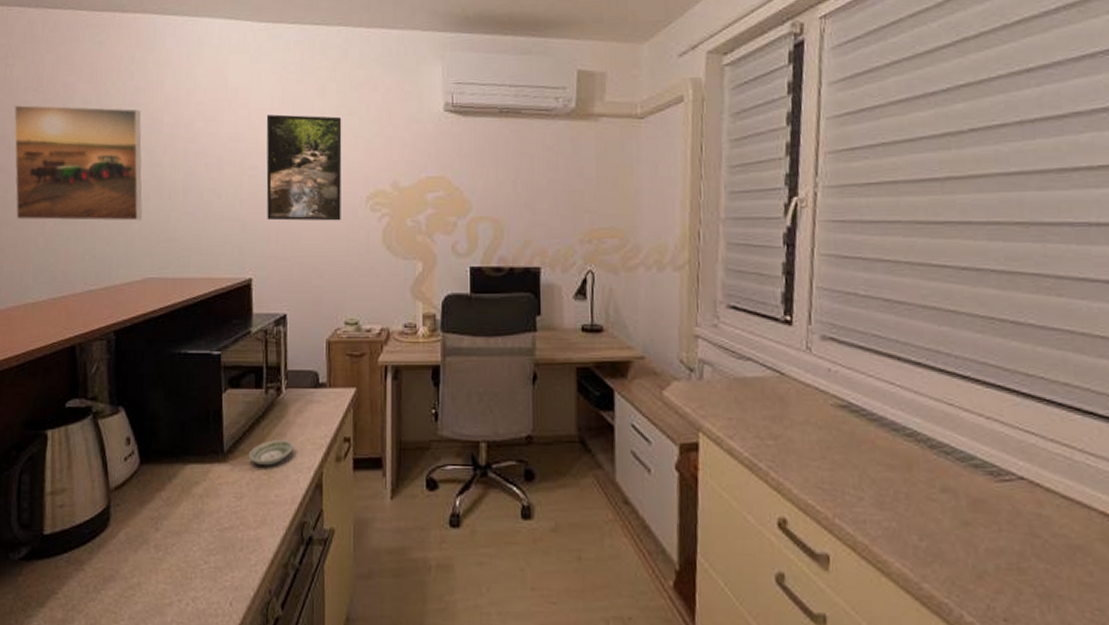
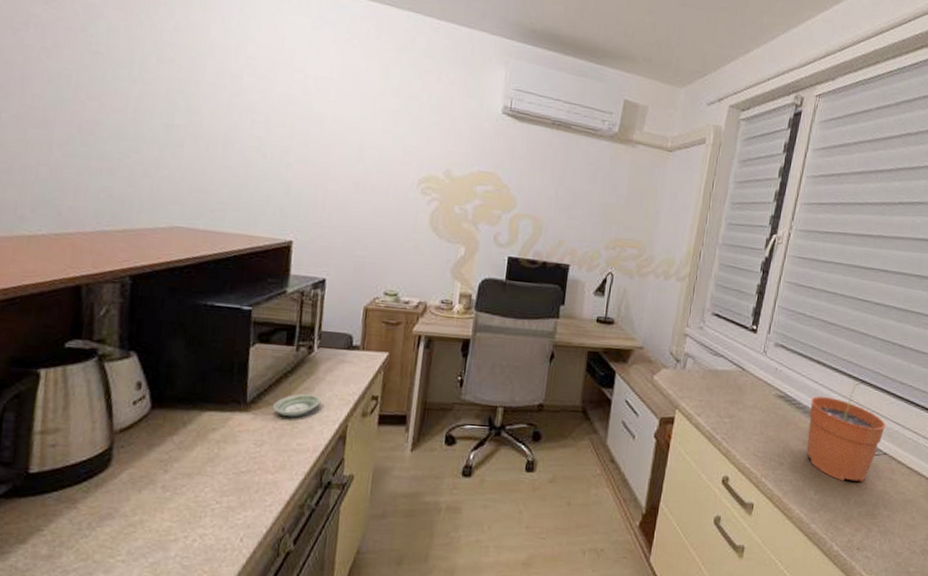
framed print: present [14,104,142,221] -> none [11,15,180,167]
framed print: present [266,114,342,221] -> none [314,83,402,199]
plant pot: none [888,378,1015,522] -> present [807,381,886,483]

